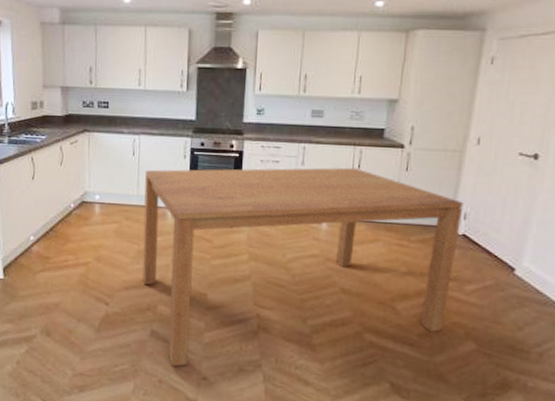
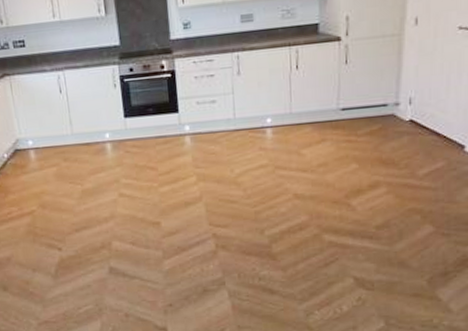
dining table: present [142,167,464,367] -> none [76,69,408,299]

